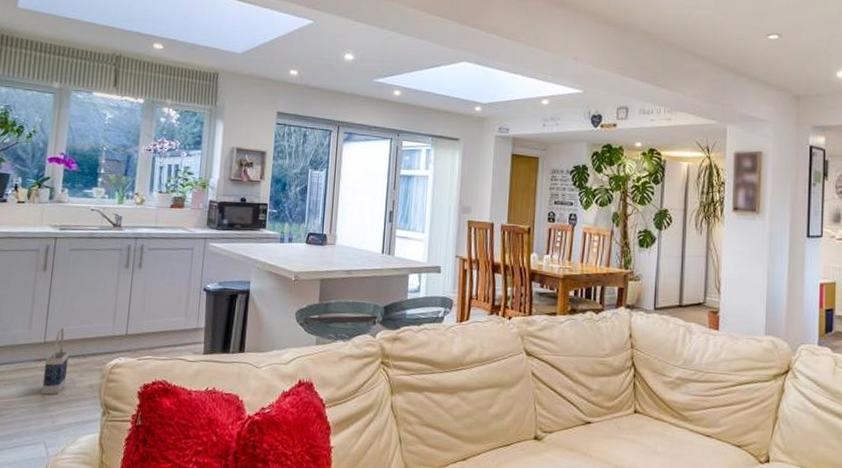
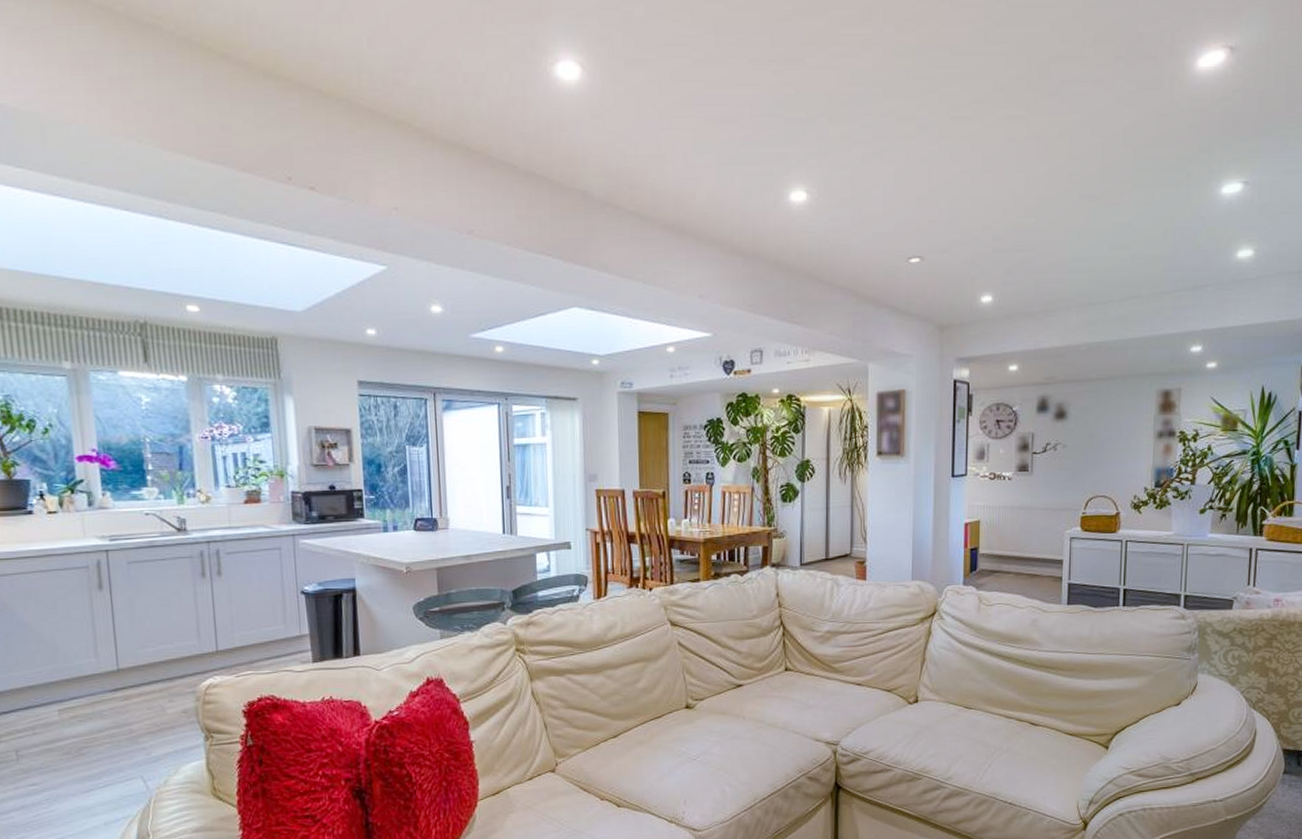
bag: present [41,327,69,395] -> none [123,650,154,726]

